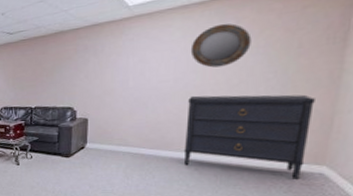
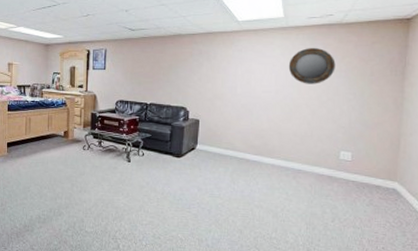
dresser: present [183,94,315,179] -> none [283,107,385,193]

